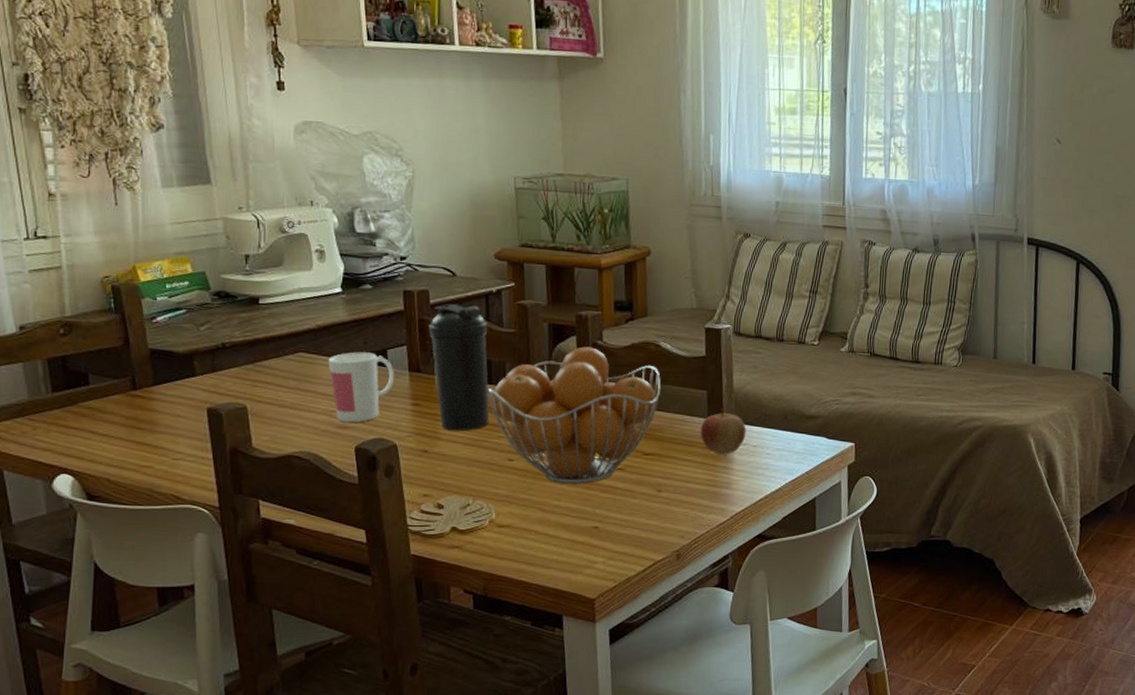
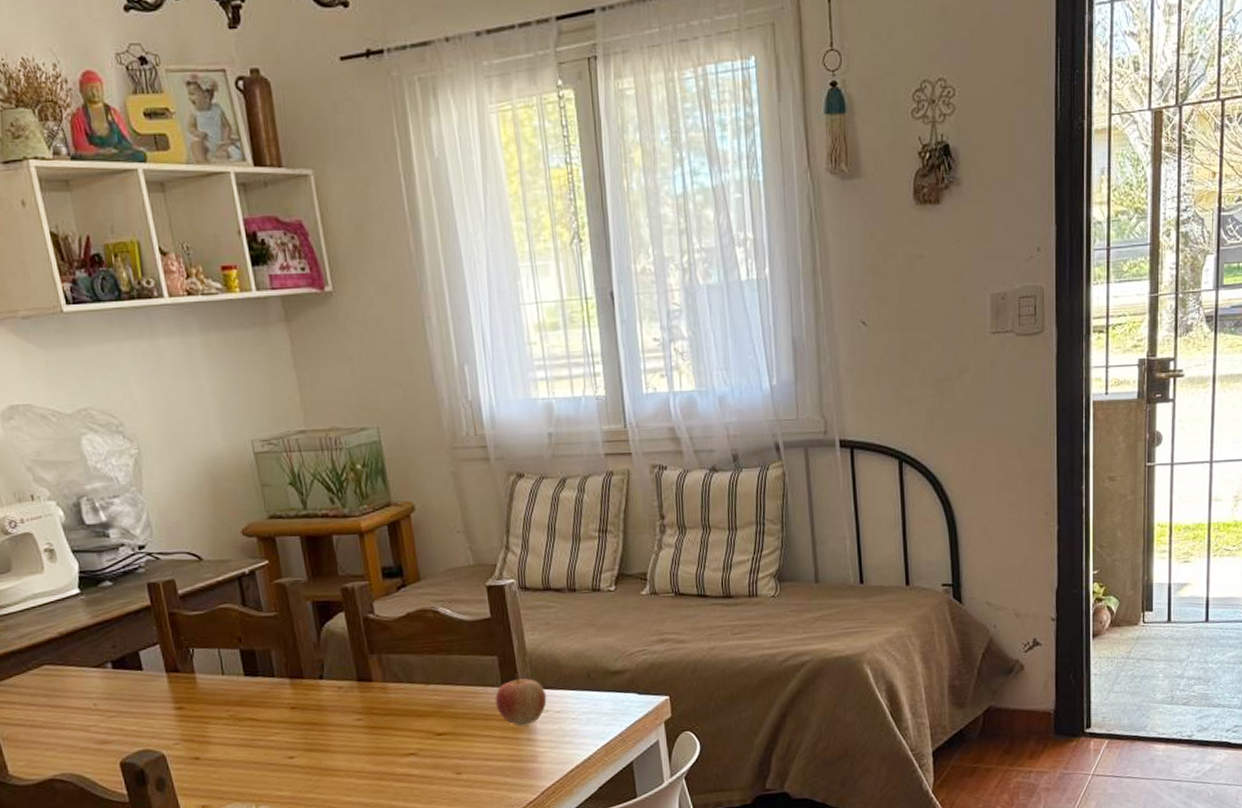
mug: present [328,352,395,423] -> none [76,656,152,737]
water bottle: present [428,304,490,431] -> none [180,591,262,733]
fruit basket: present [487,346,662,484] -> none [254,622,447,777]

